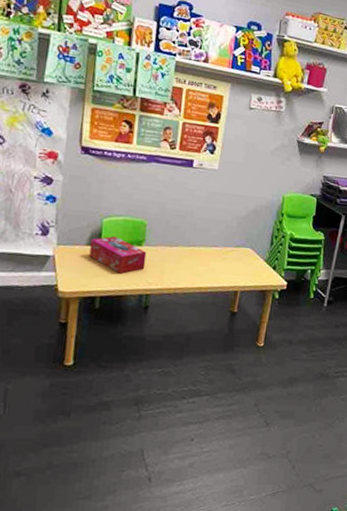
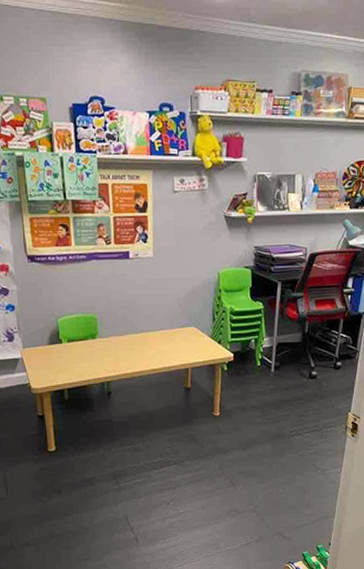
tissue box: present [89,236,147,274] -> none [51,333,102,366]

